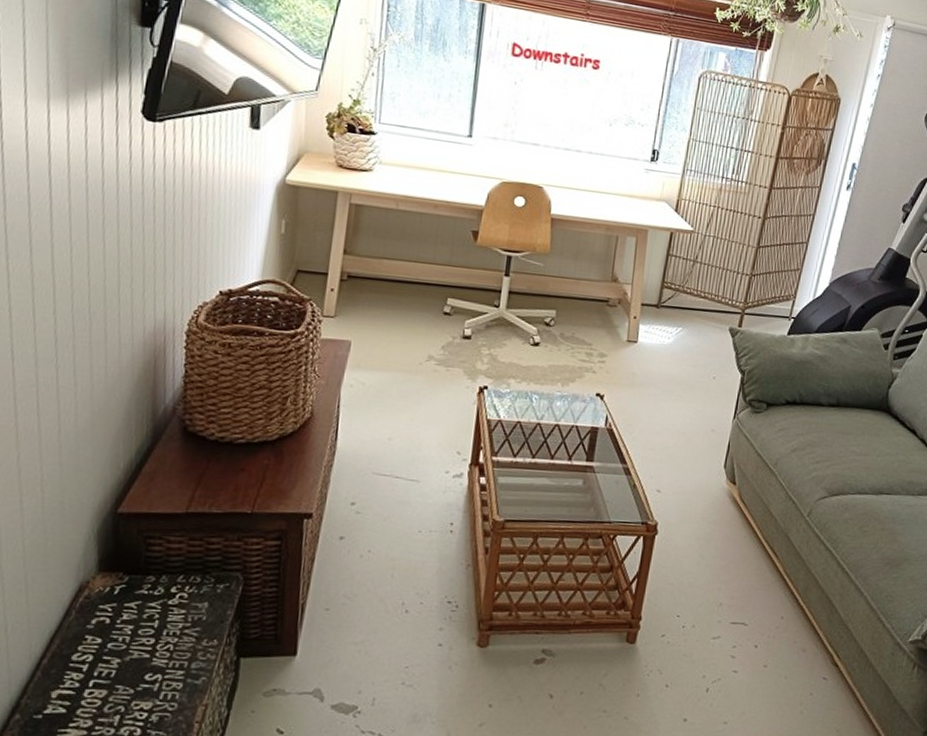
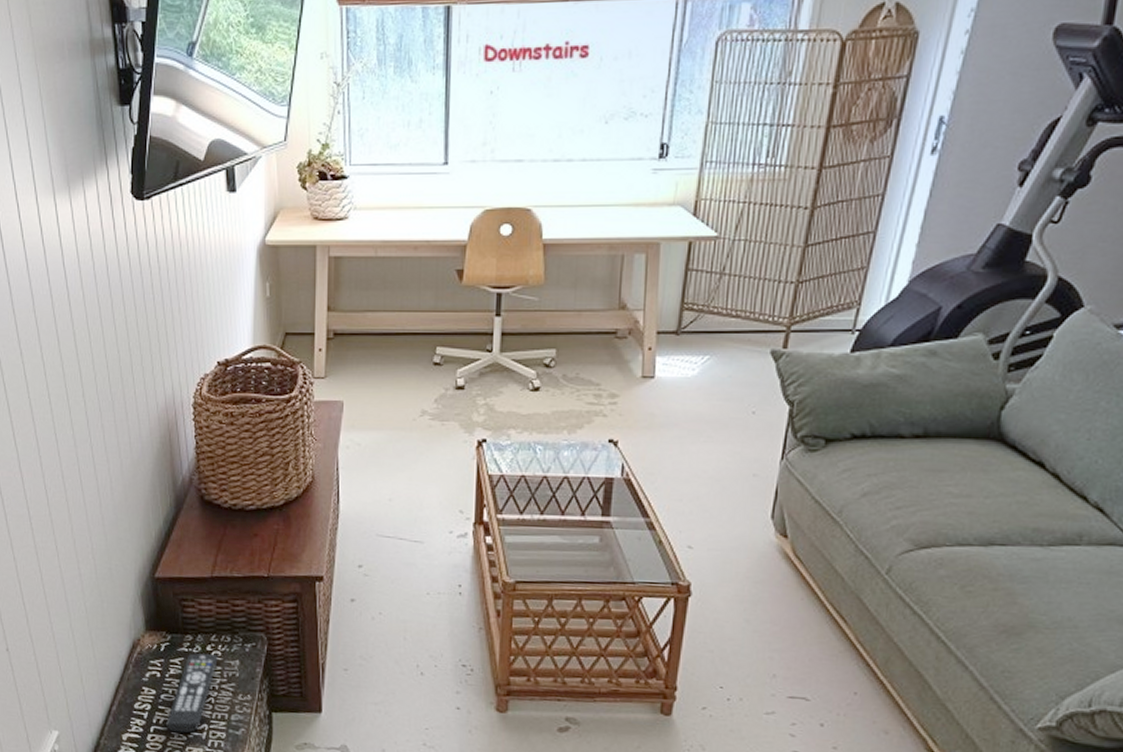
remote control: none [110,595,184,686] -> present [166,653,218,733]

